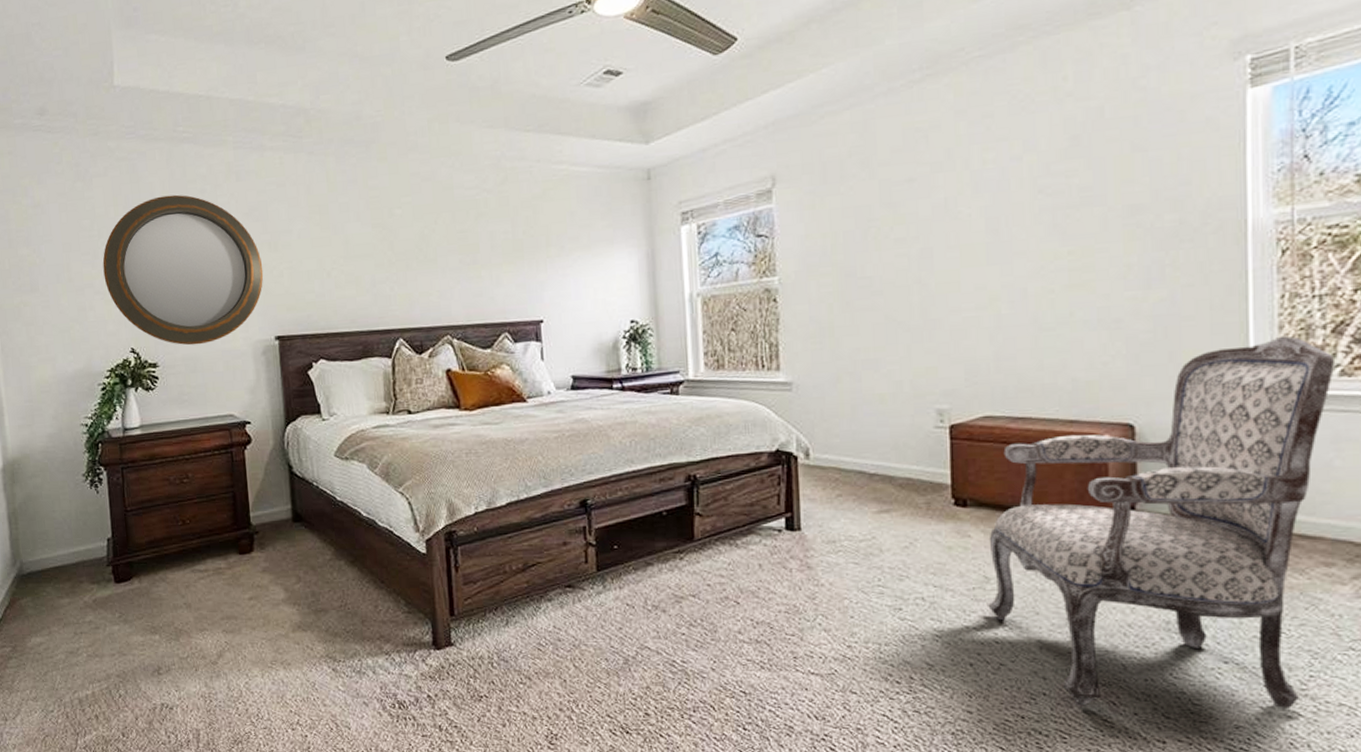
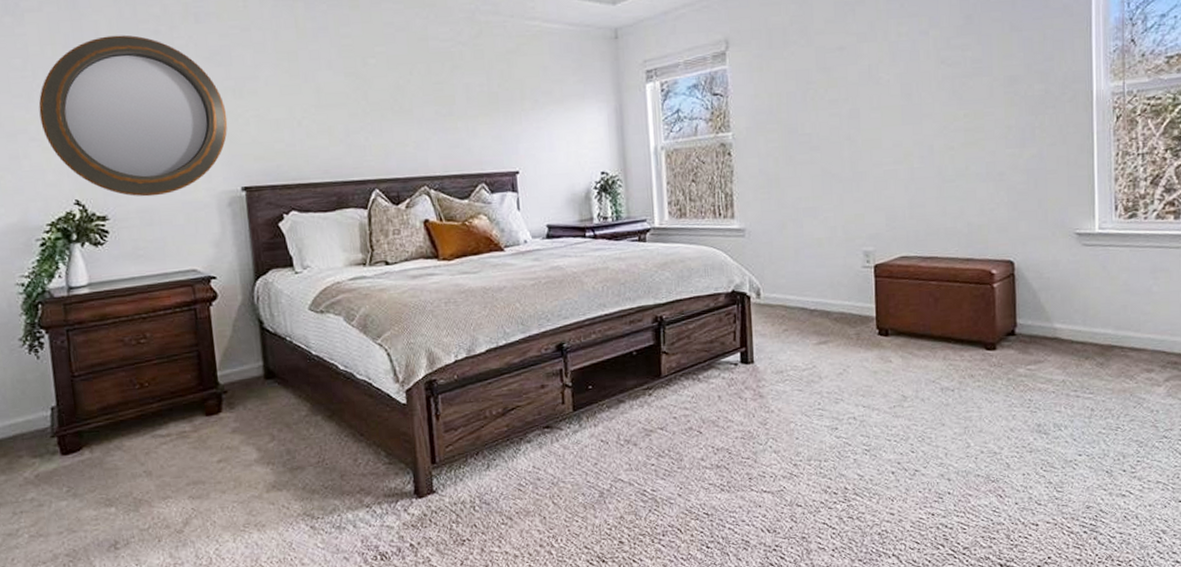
armchair: present [988,335,1336,708] -> none [905,186,1153,500]

